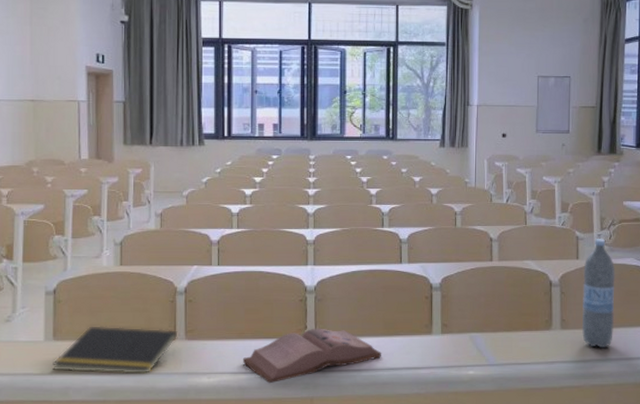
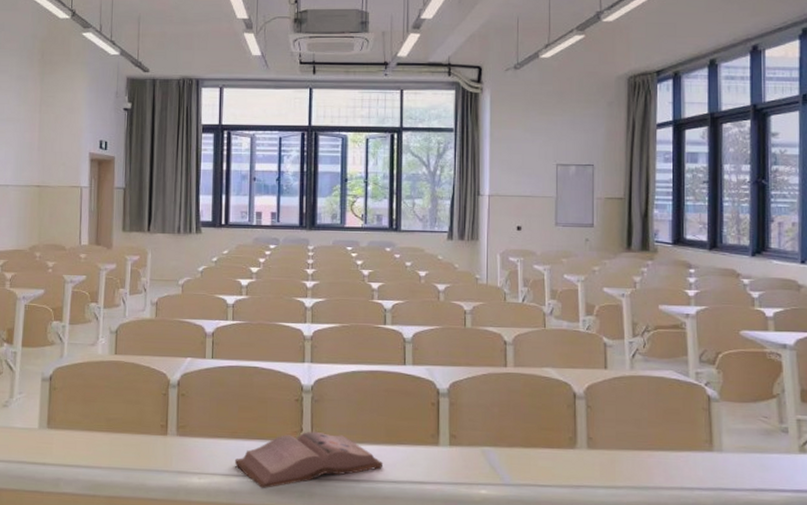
notepad: present [53,326,178,375] -> none [45,416,170,470]
water bottle: present [581,238,616,349] -> none [612,345,652,474]

